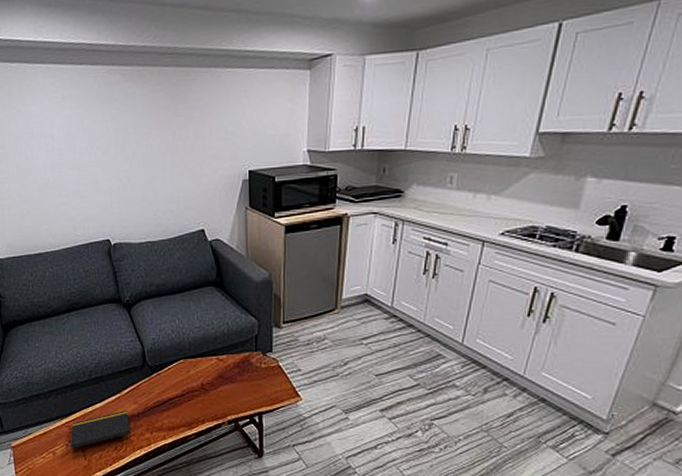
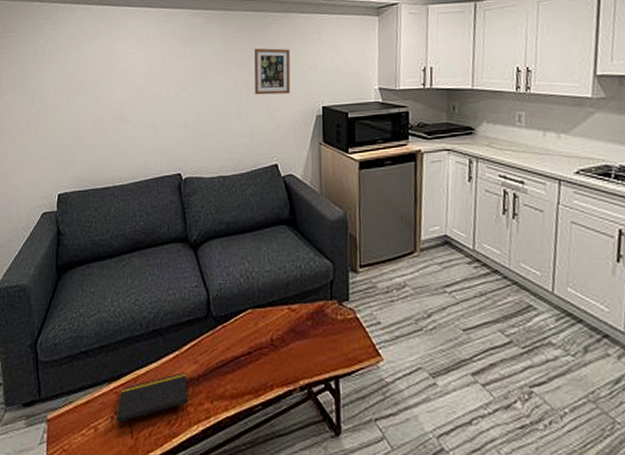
picture frame: none [177,108,216,160] -> present [255,48,291,95]

